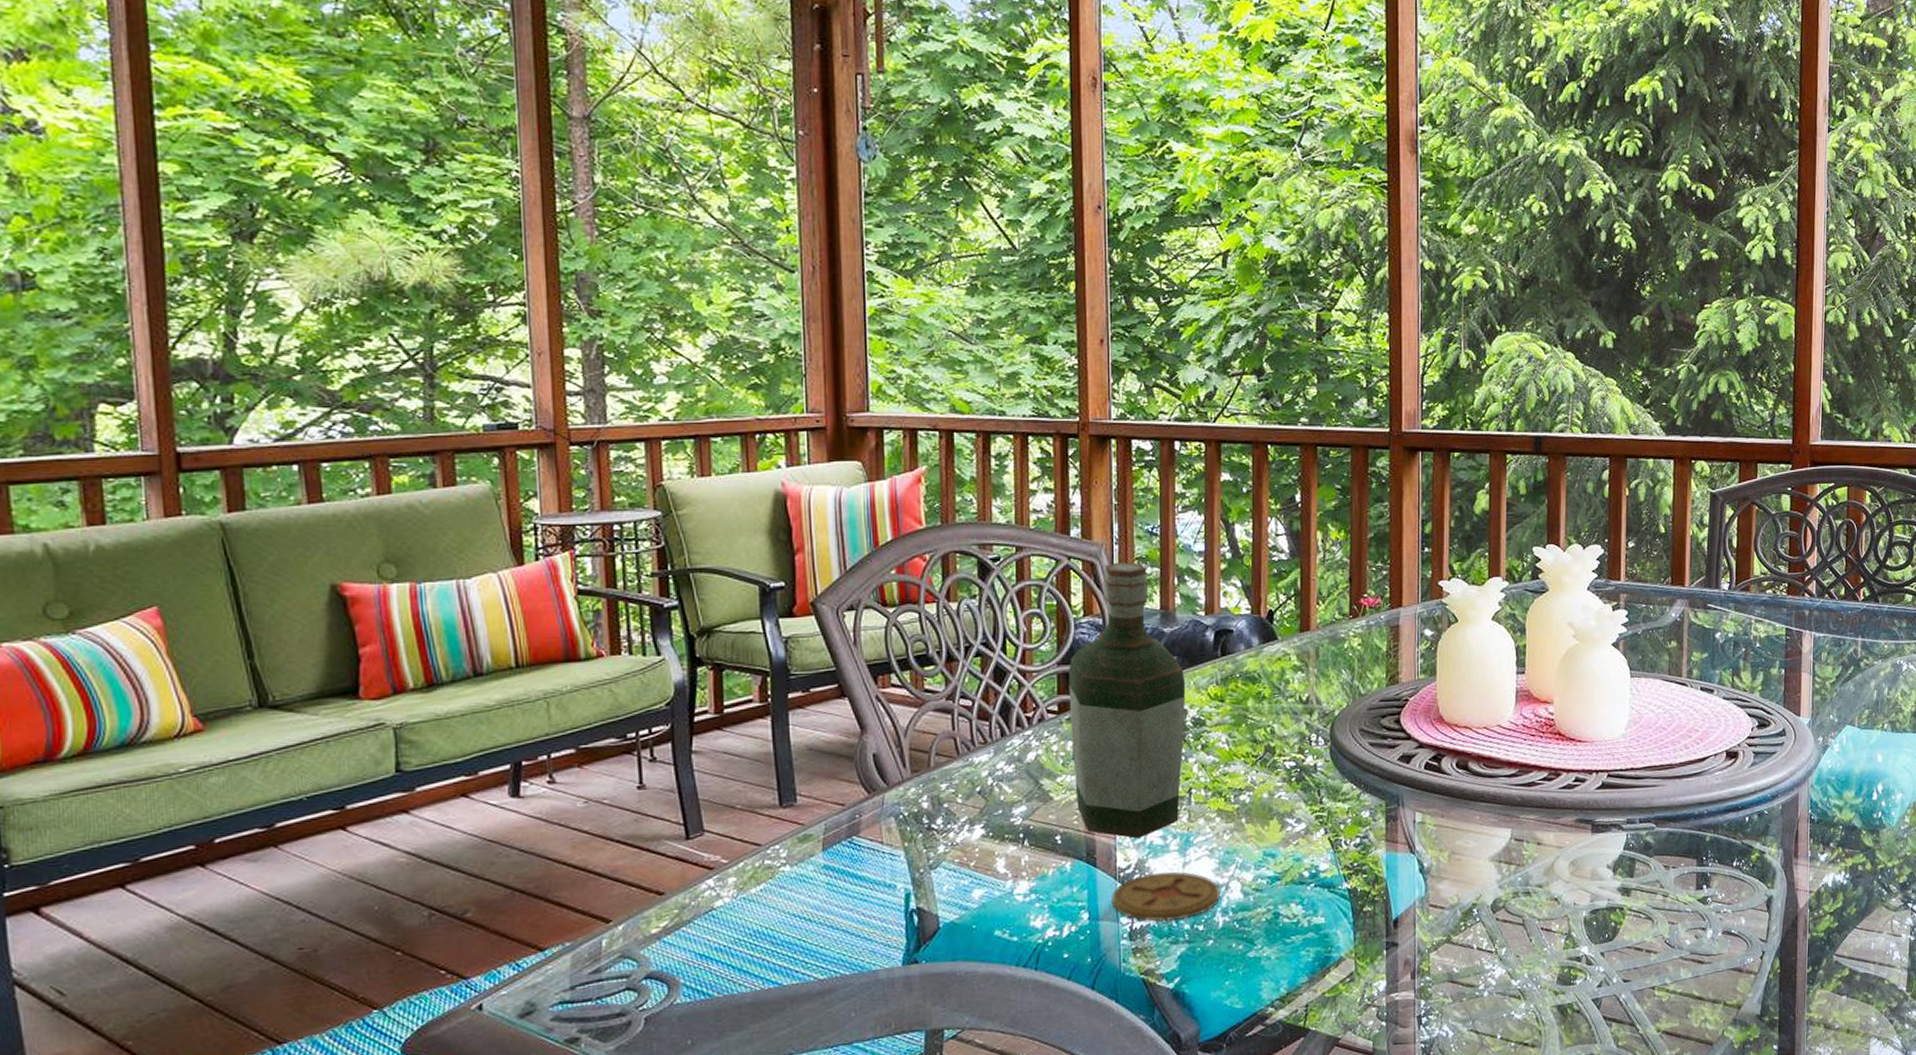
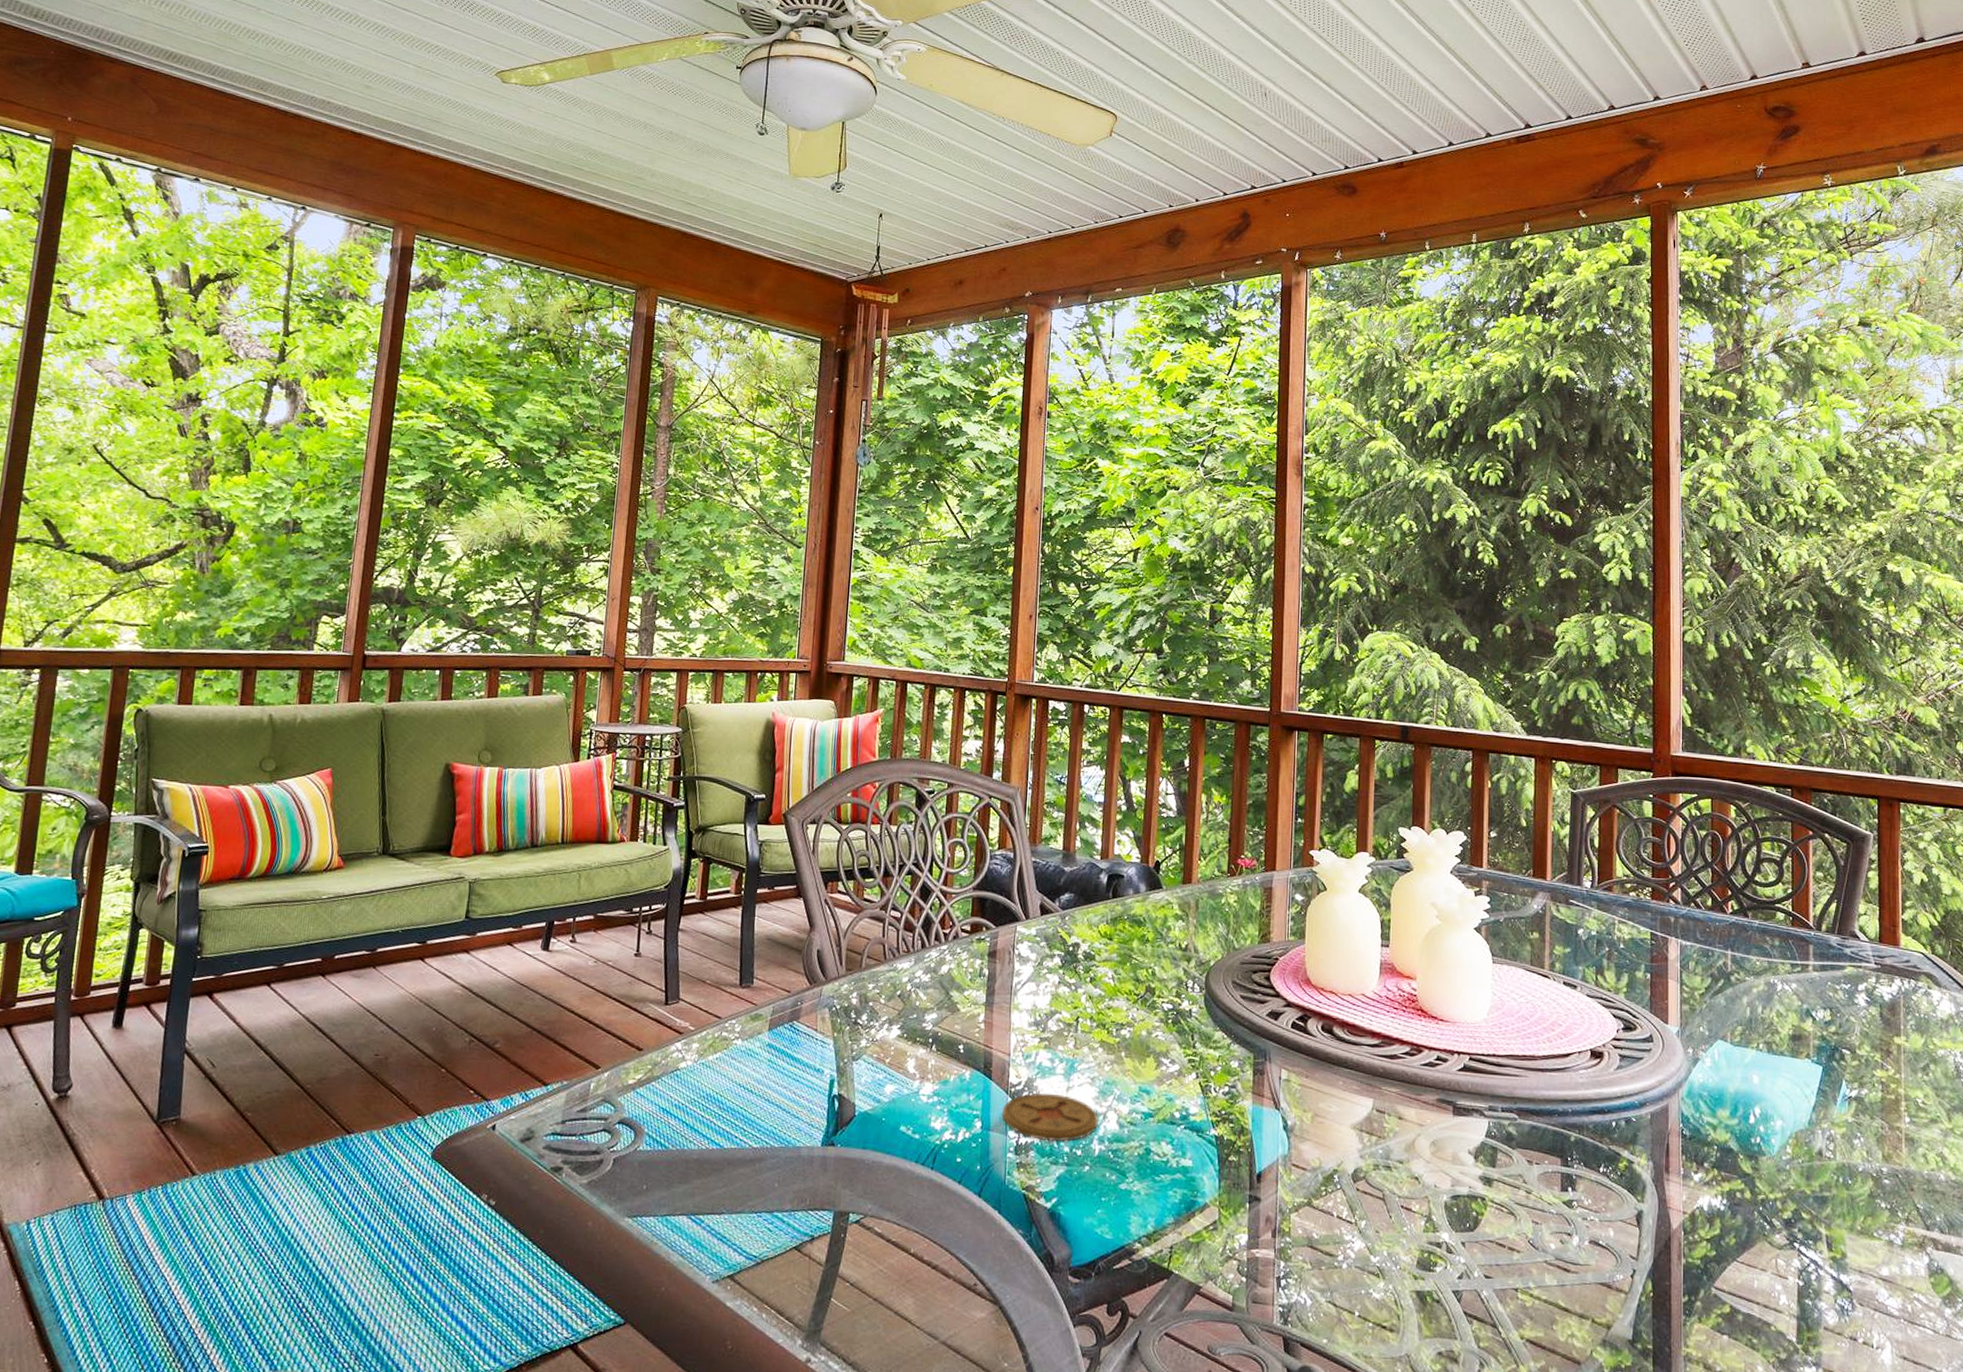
bottle: present [1068,562,1186,839] -> none [979,805,1080,1058]

